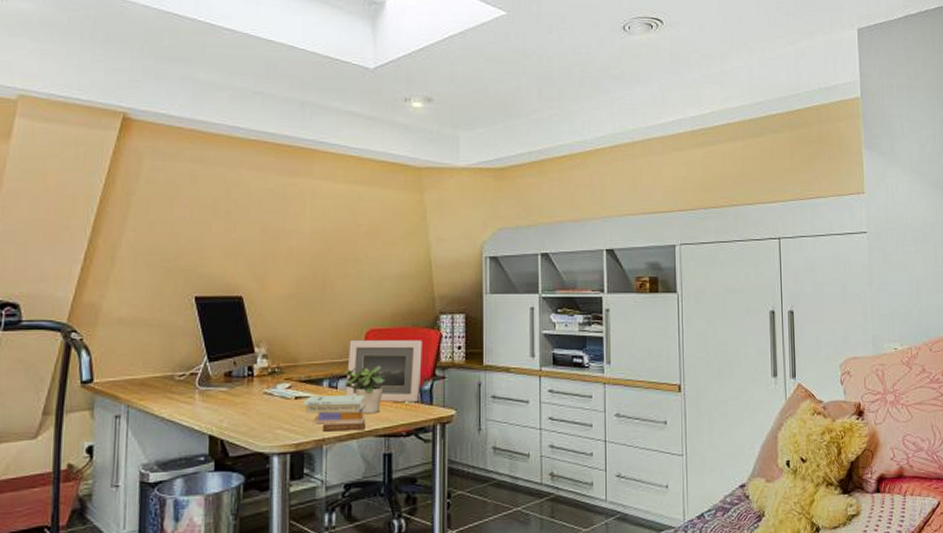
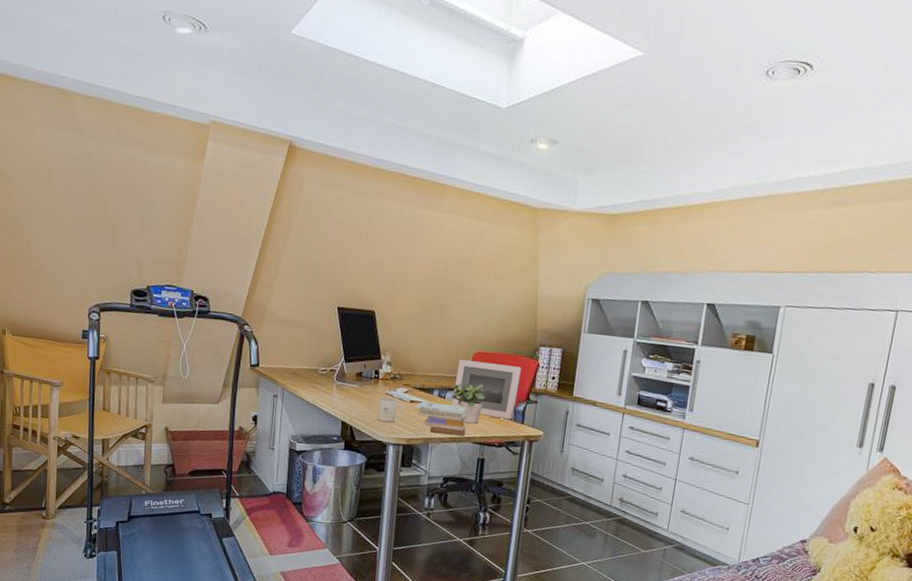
mug: none [254,398,288,428] -> present [376,398,405,423]

